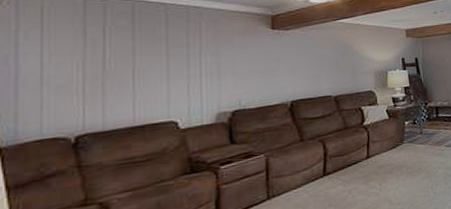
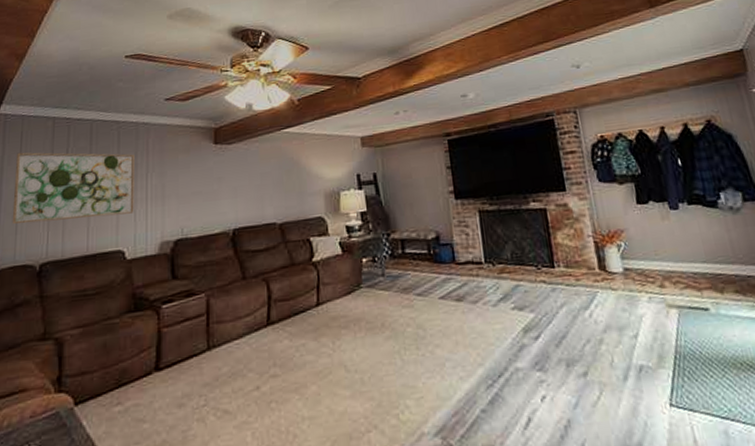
wall art: none [34,27,187,99] -> present [11,152,134,224]

